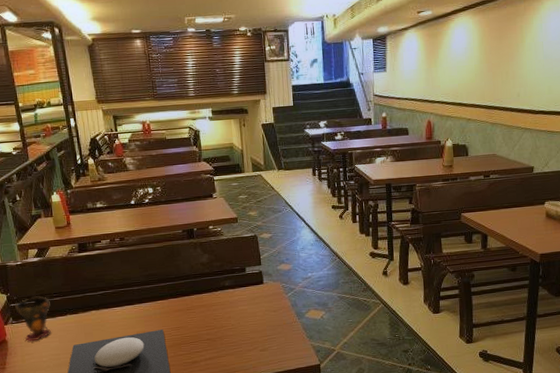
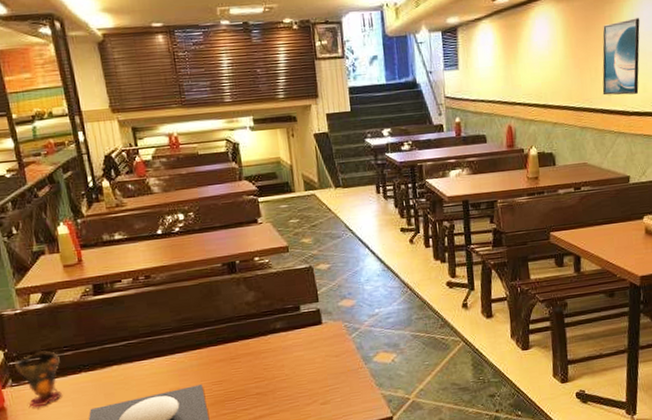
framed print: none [512,29,548,96] -> present [602,18,640,95]

